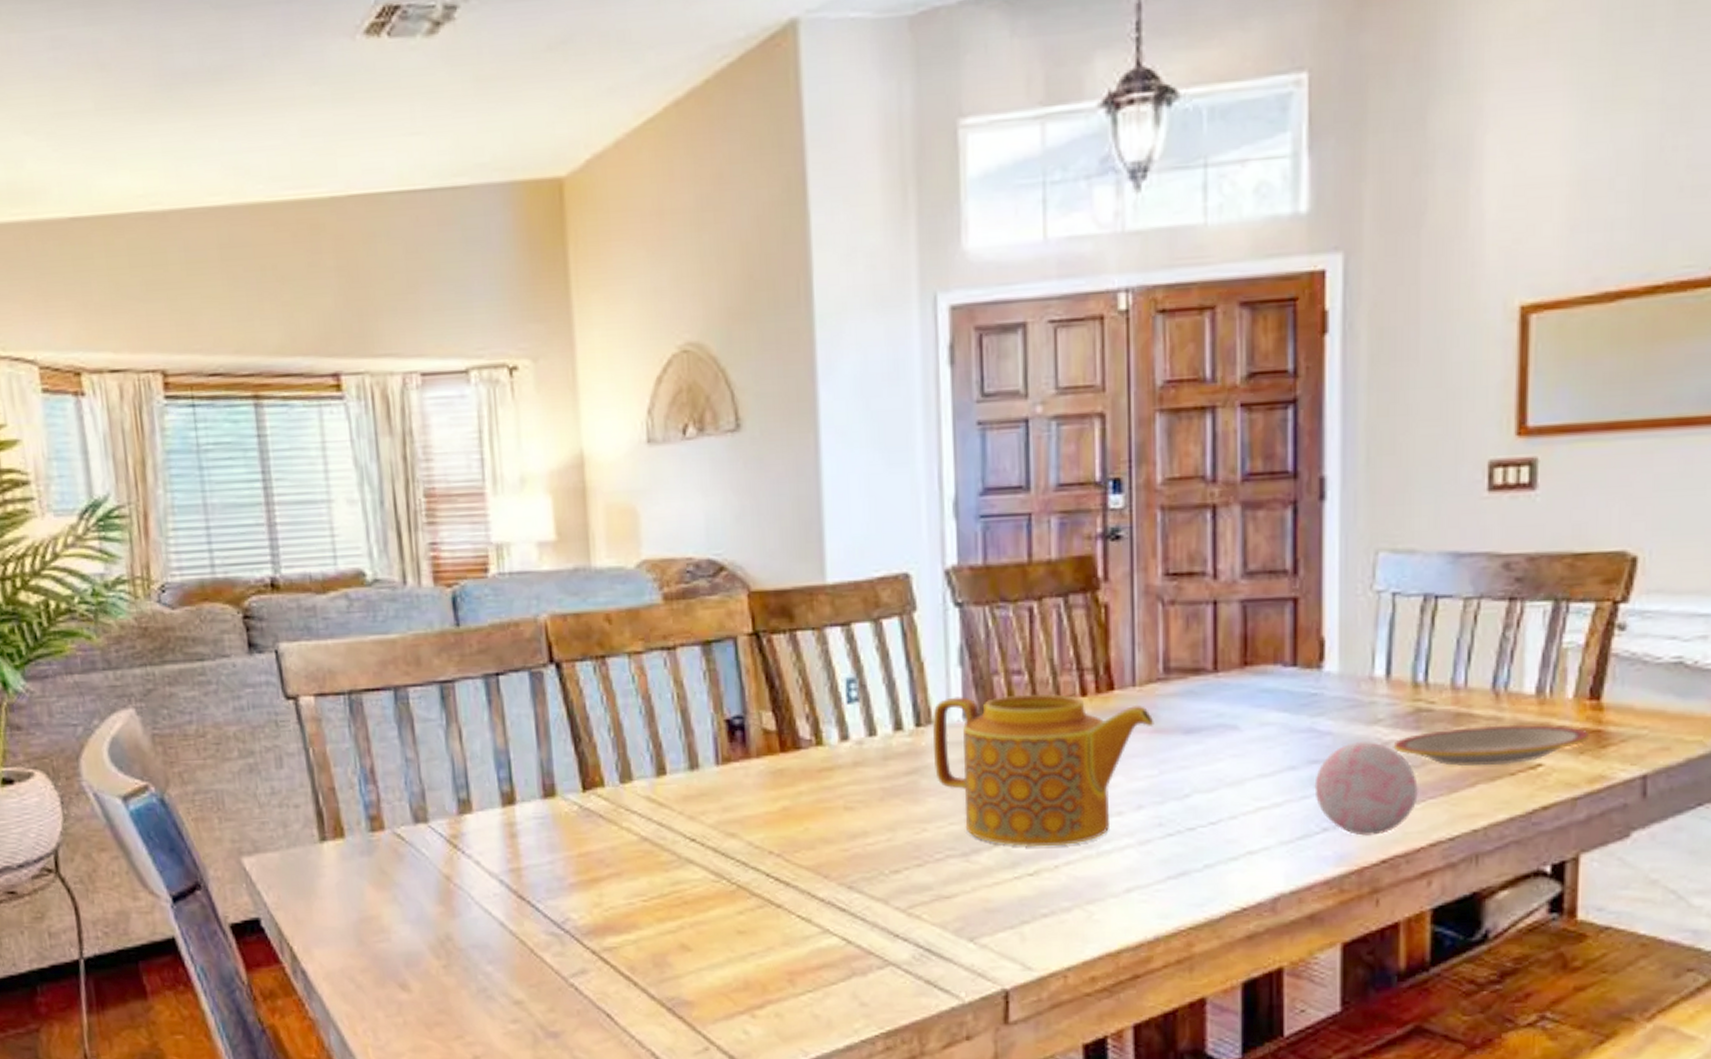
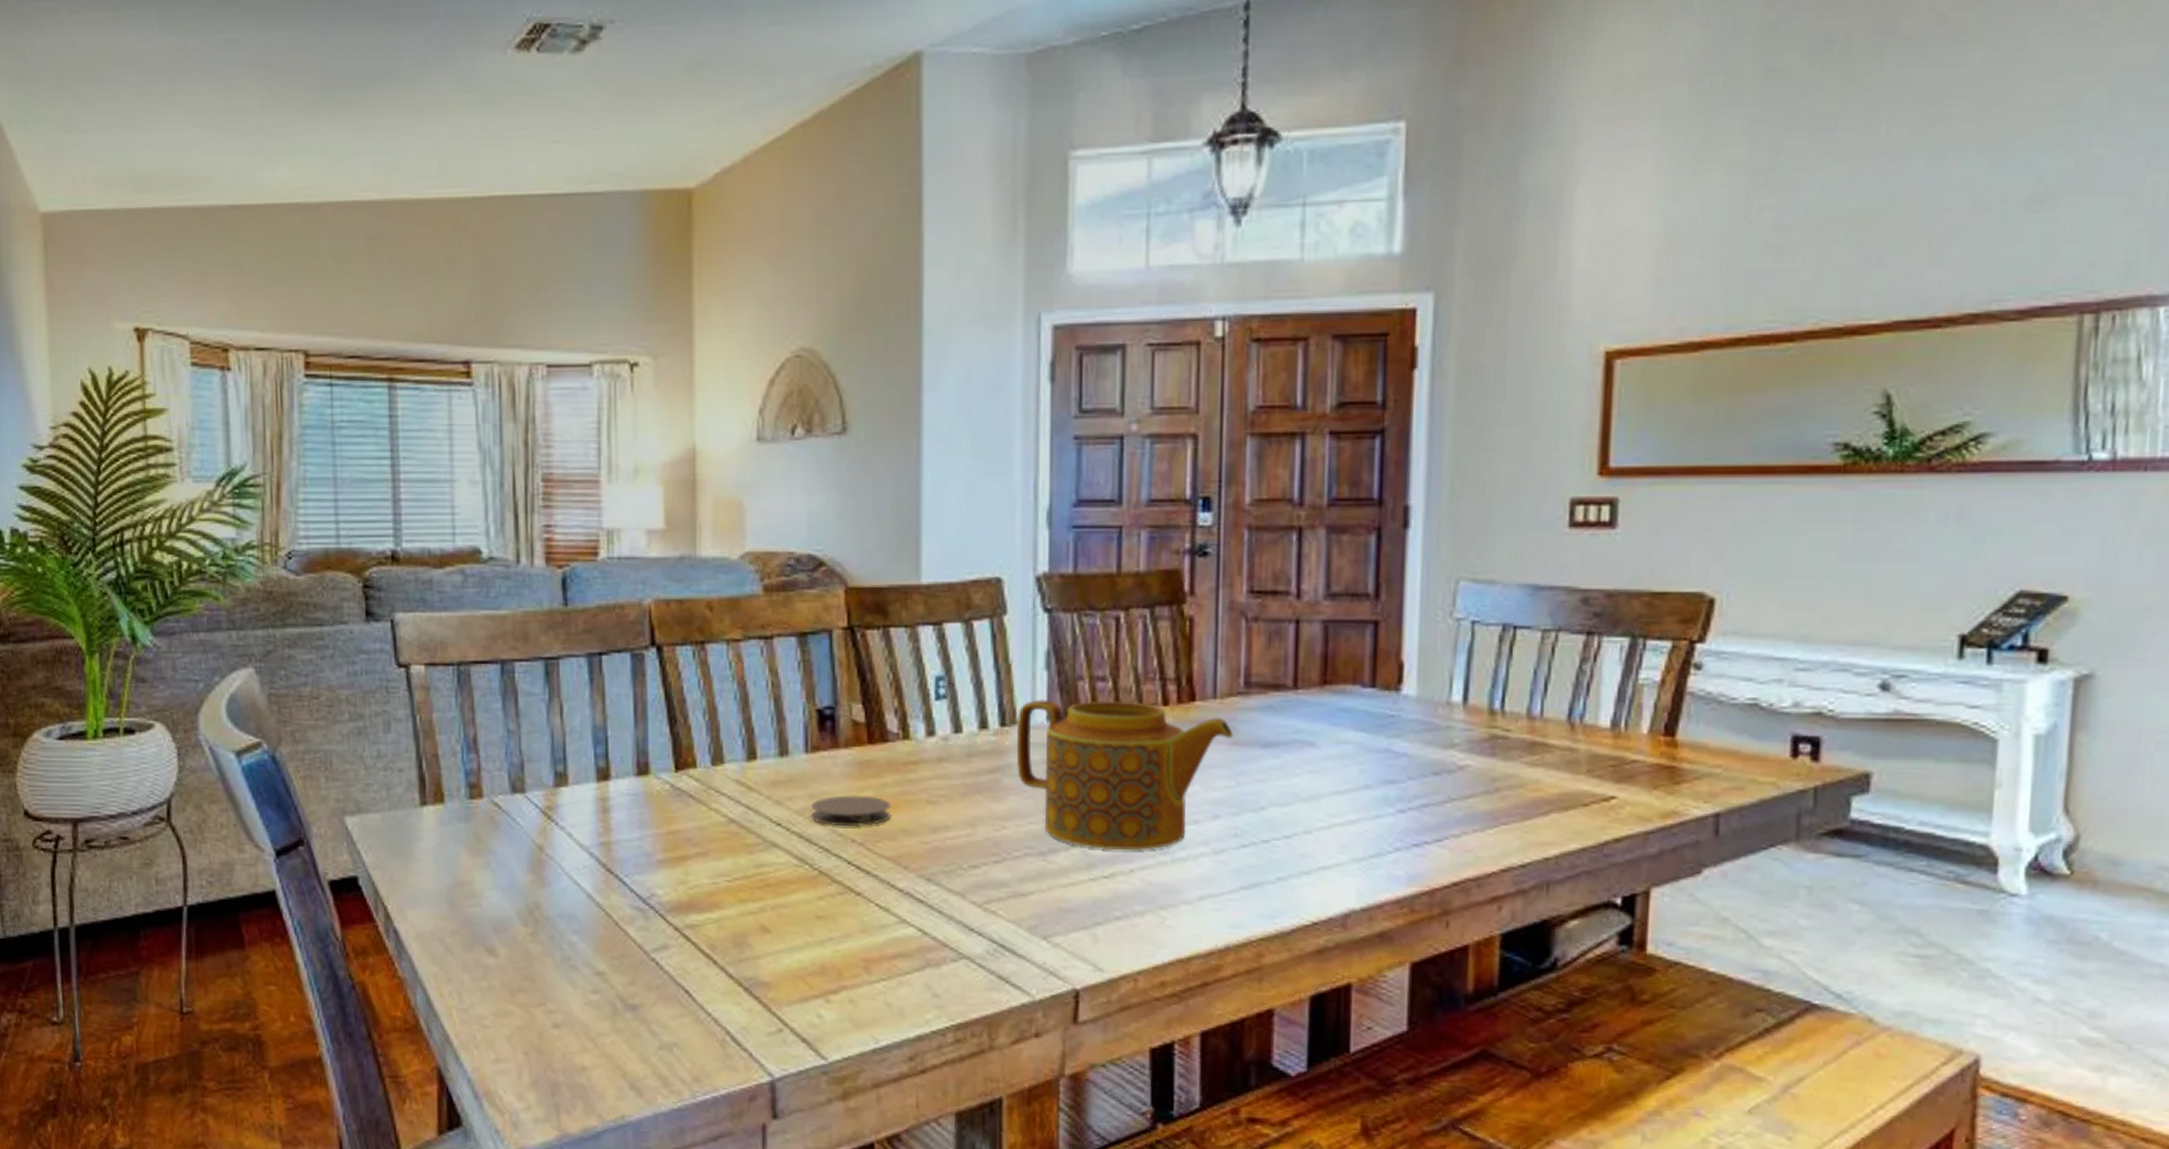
coaster: none [725,805,808,838] -> present [811,795,891,826]
decorative ball: present [1314,740,1419,836] -> none [1388,764,1493,858]
plate: present [1393,724,1589,766] -> none [1468,755,1663,796]

